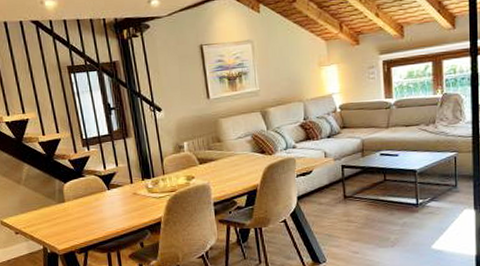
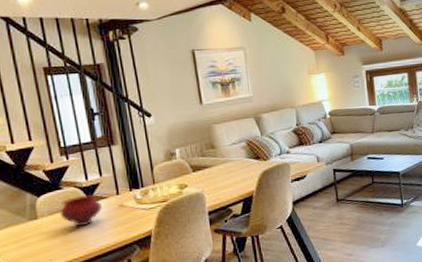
bowl: none [82,183,118,211] -> present [59,195,102,227]

